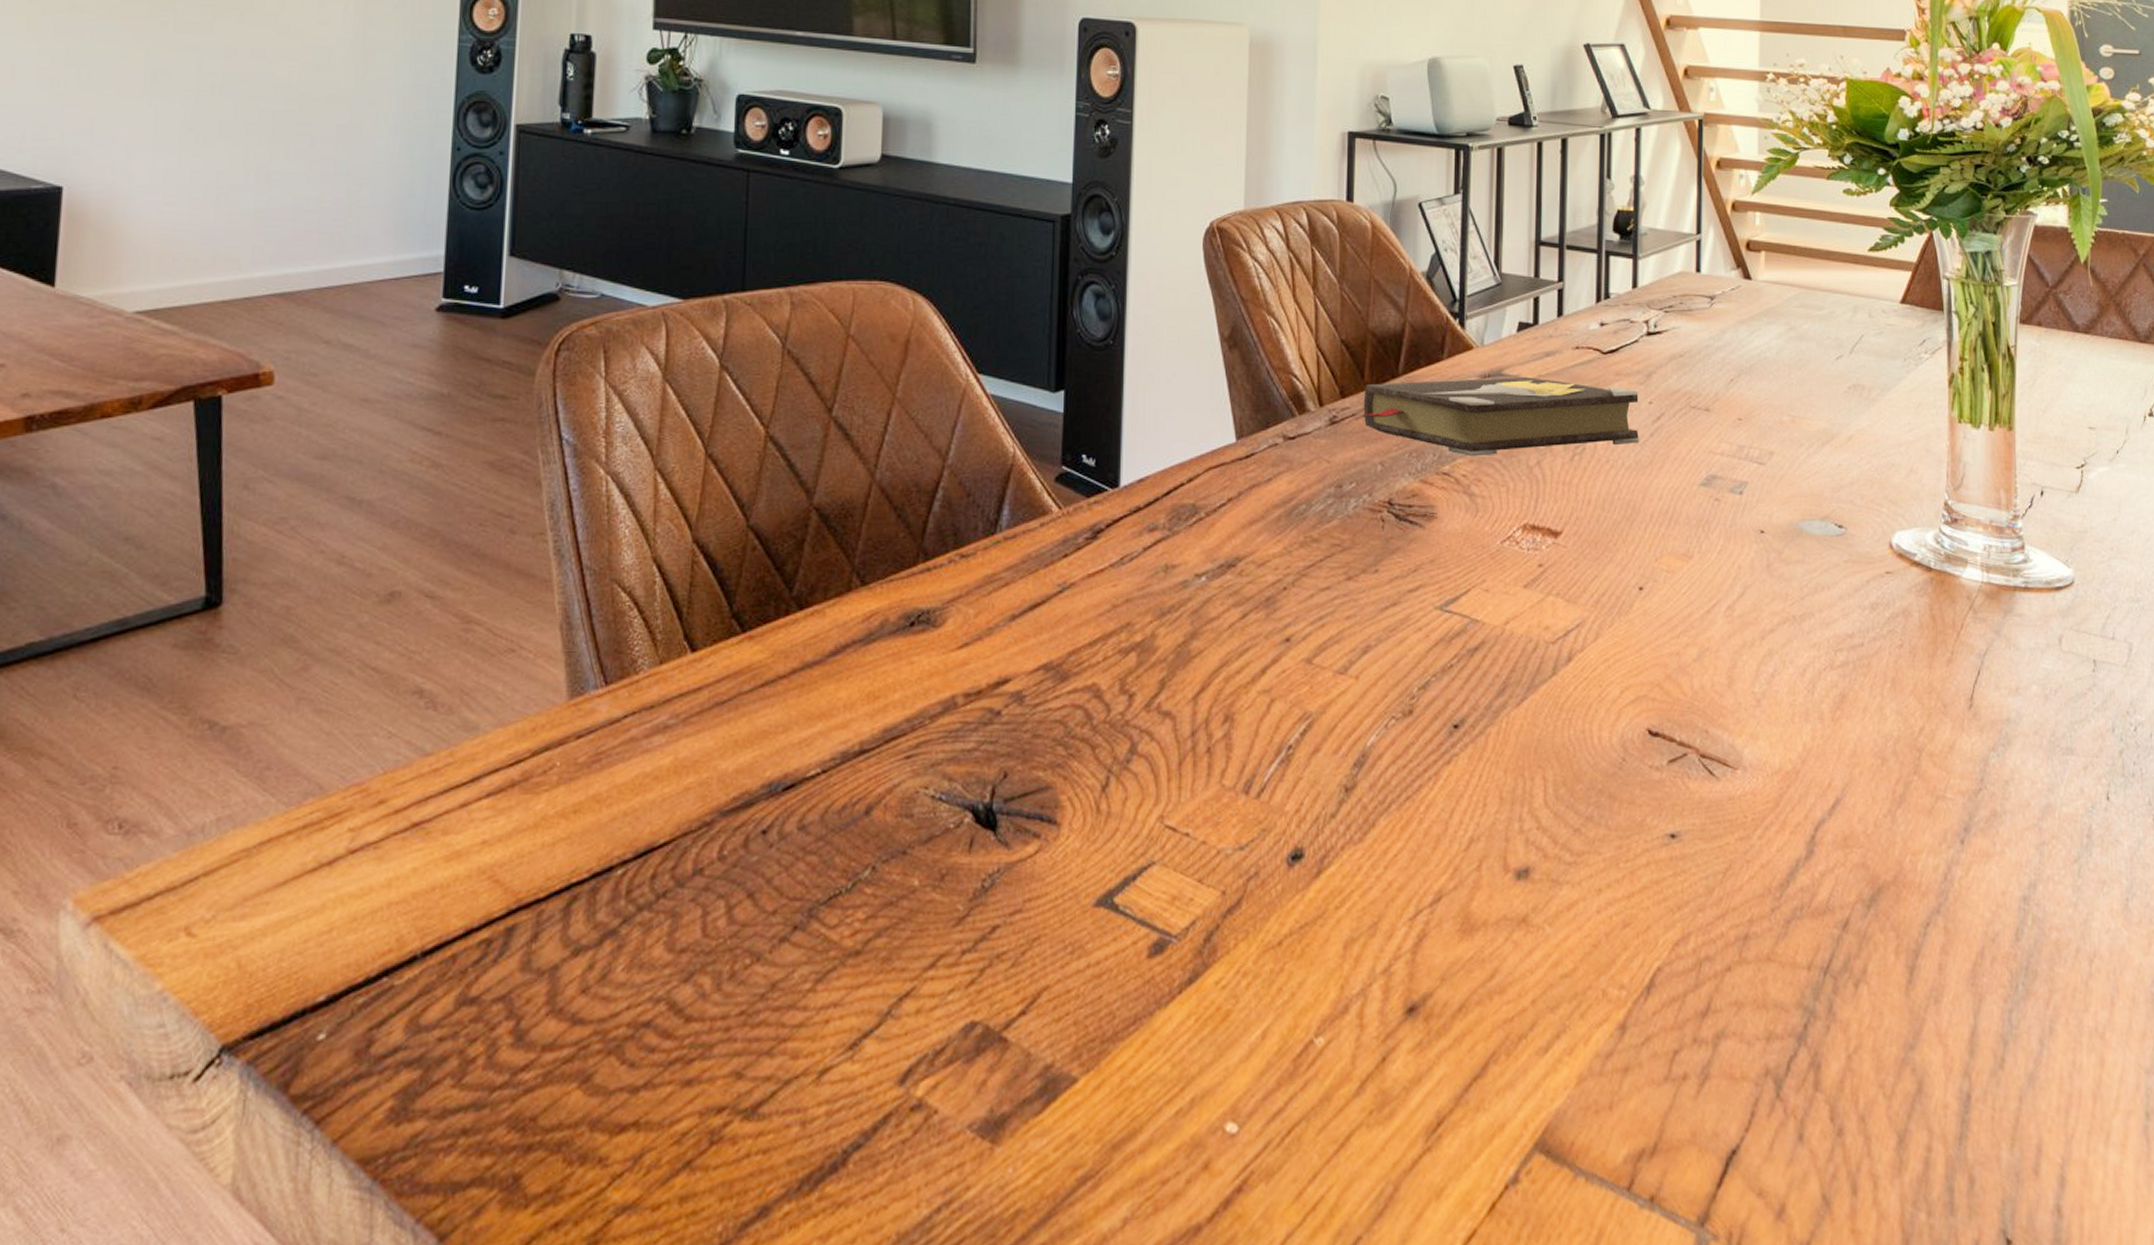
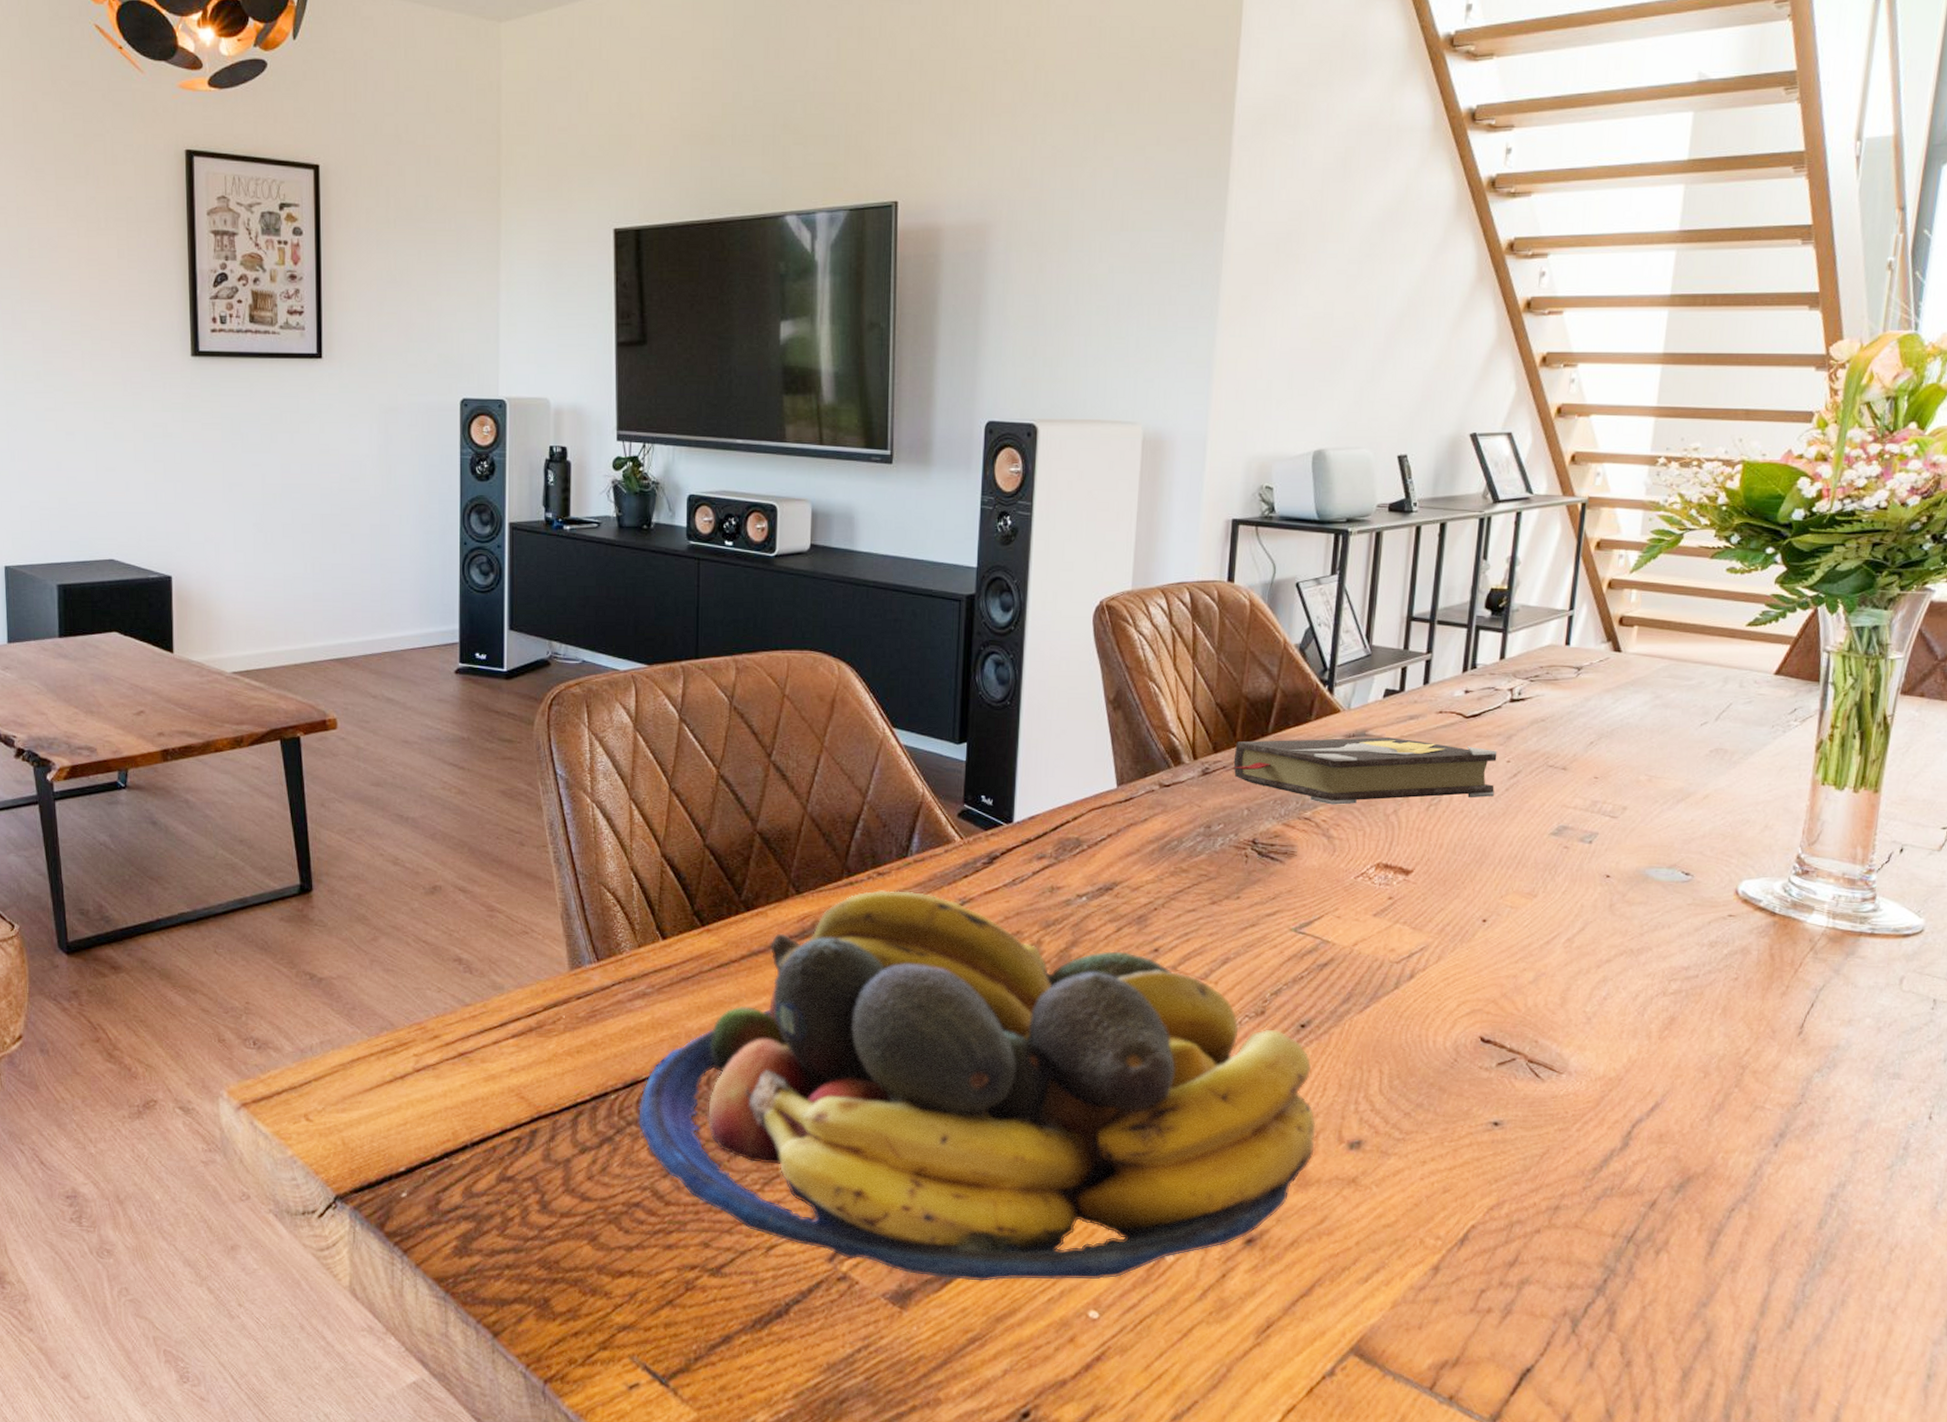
fruit bowl: none [653,576,1478,1095] -> present [638,890,1316,1281]

